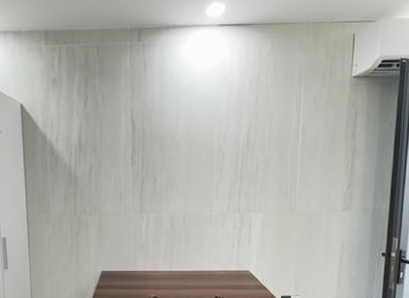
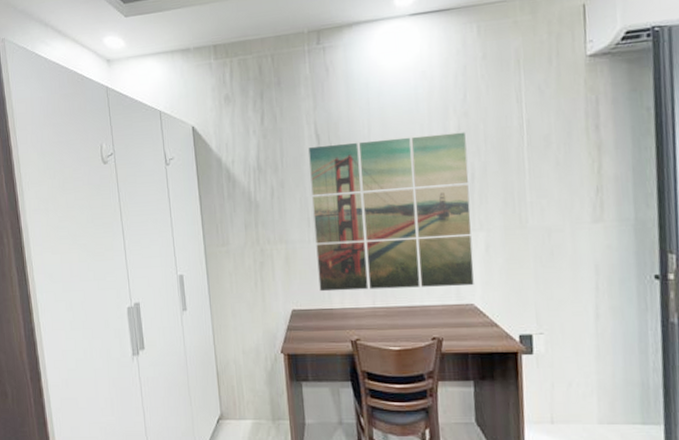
wall art: none [125,130,254,257] -> present [308,132,474,292]

